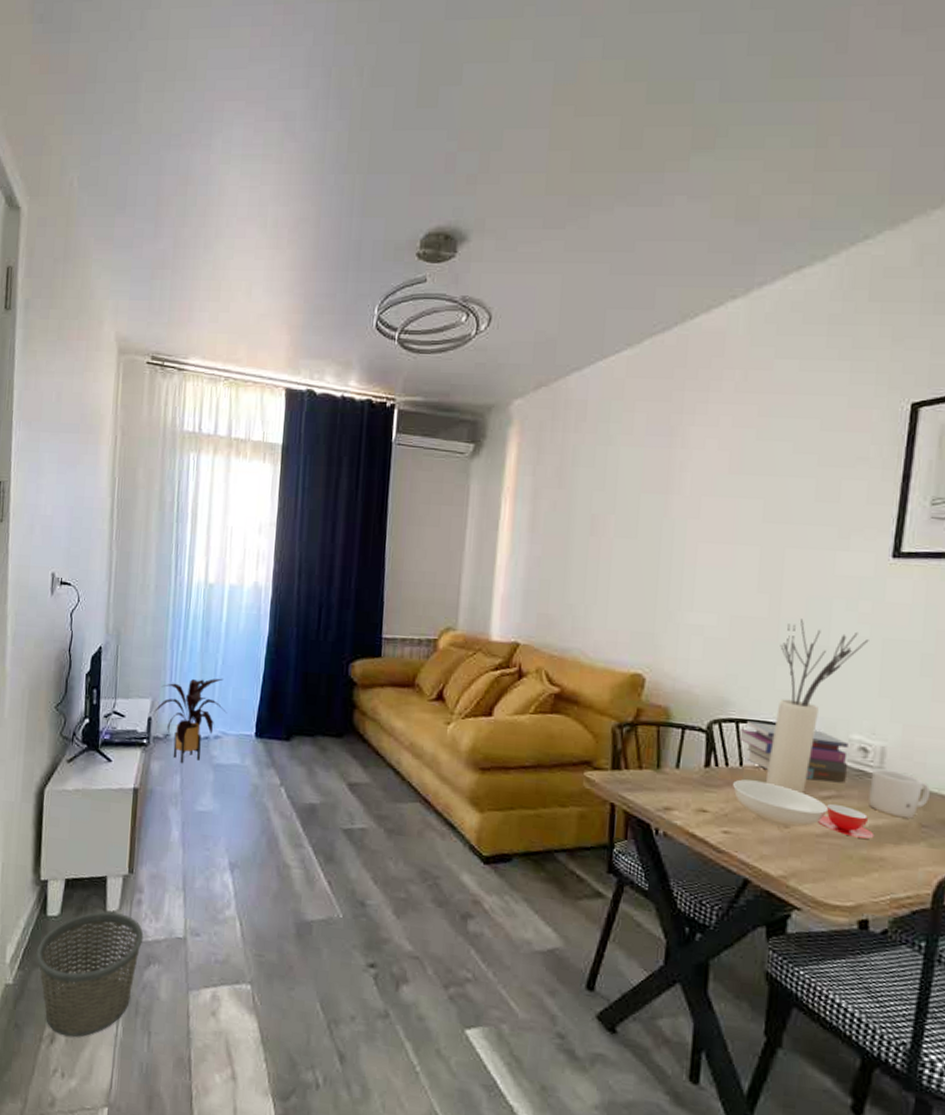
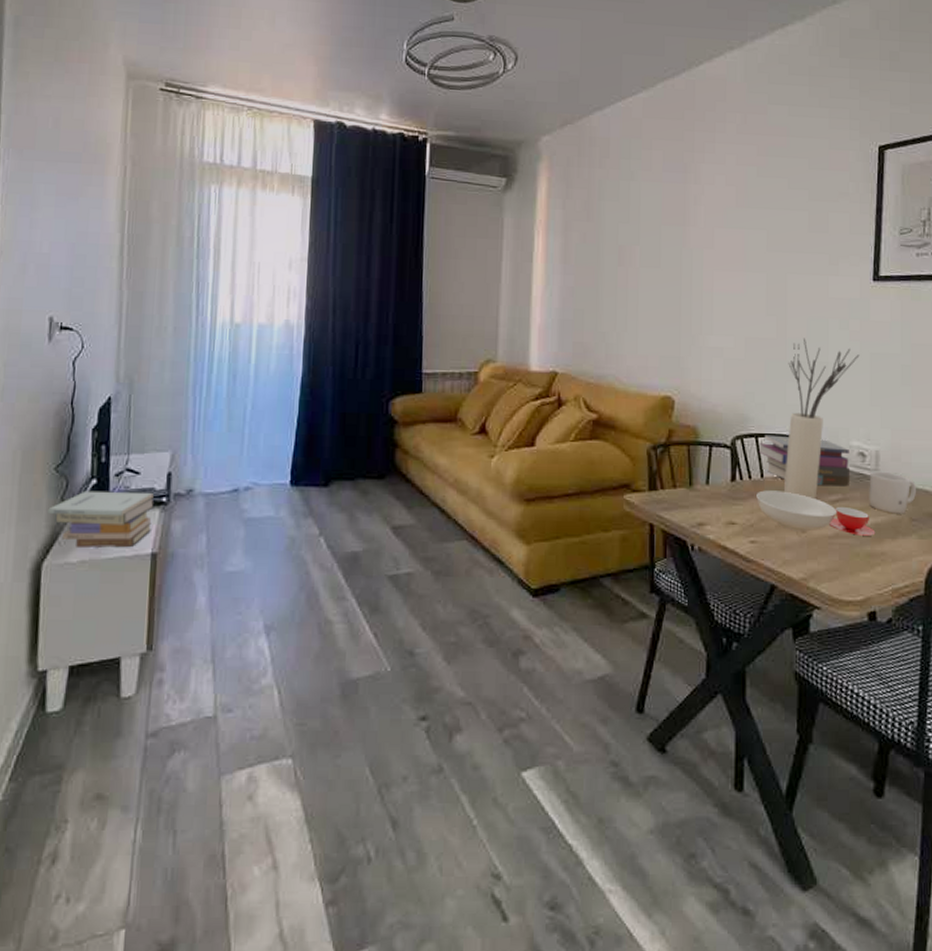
basket: present [36,911,144,1037] -> none [32,698,166,853]
books: none [49,728,137,781] -> present [48,490,155,548]
house plant: present [153,678,227,764] -> none [173,424,258,521]

